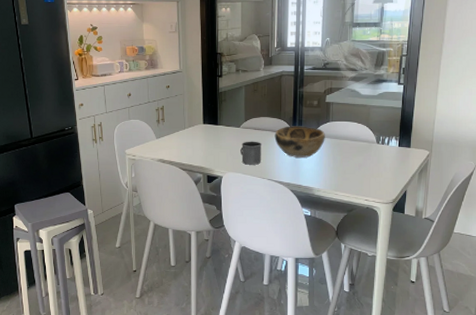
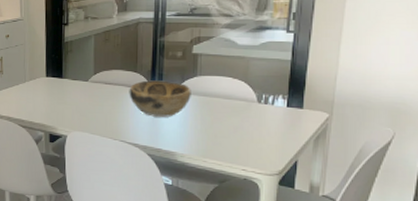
mug: present [240,141,262,165] -> none [88,97,114,124]

